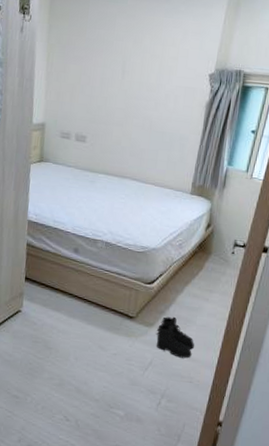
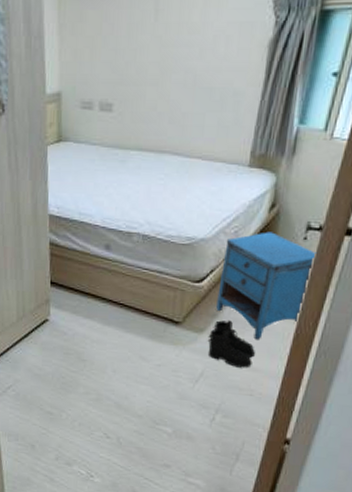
nightstand: none [164,246,241,335] -> present [216,231,316,340]

